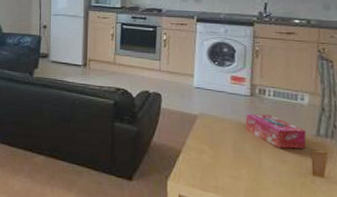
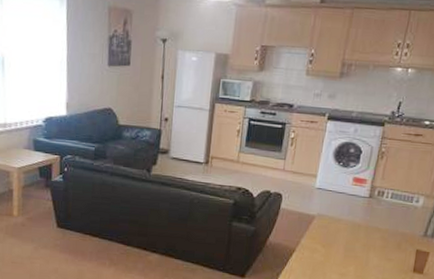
tissue box: present [245,113,307,149] -> none [359,215,415,248]

